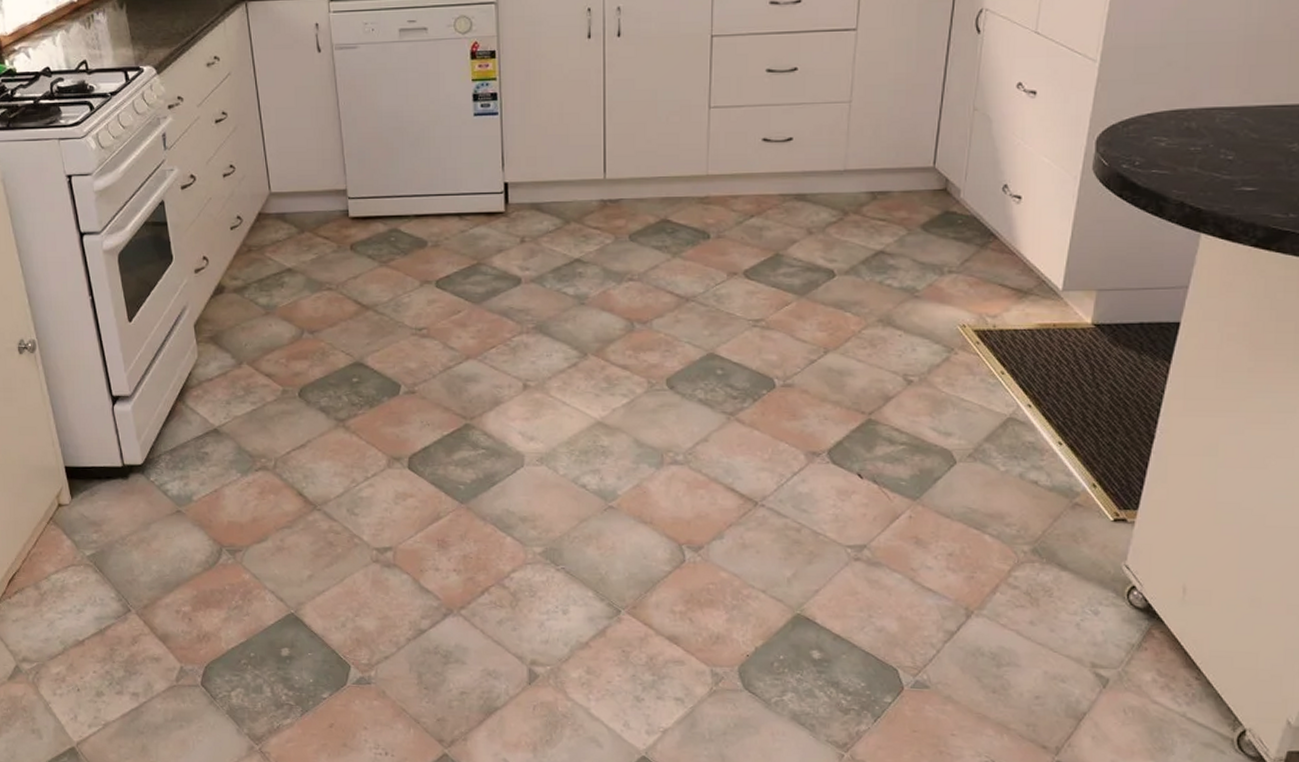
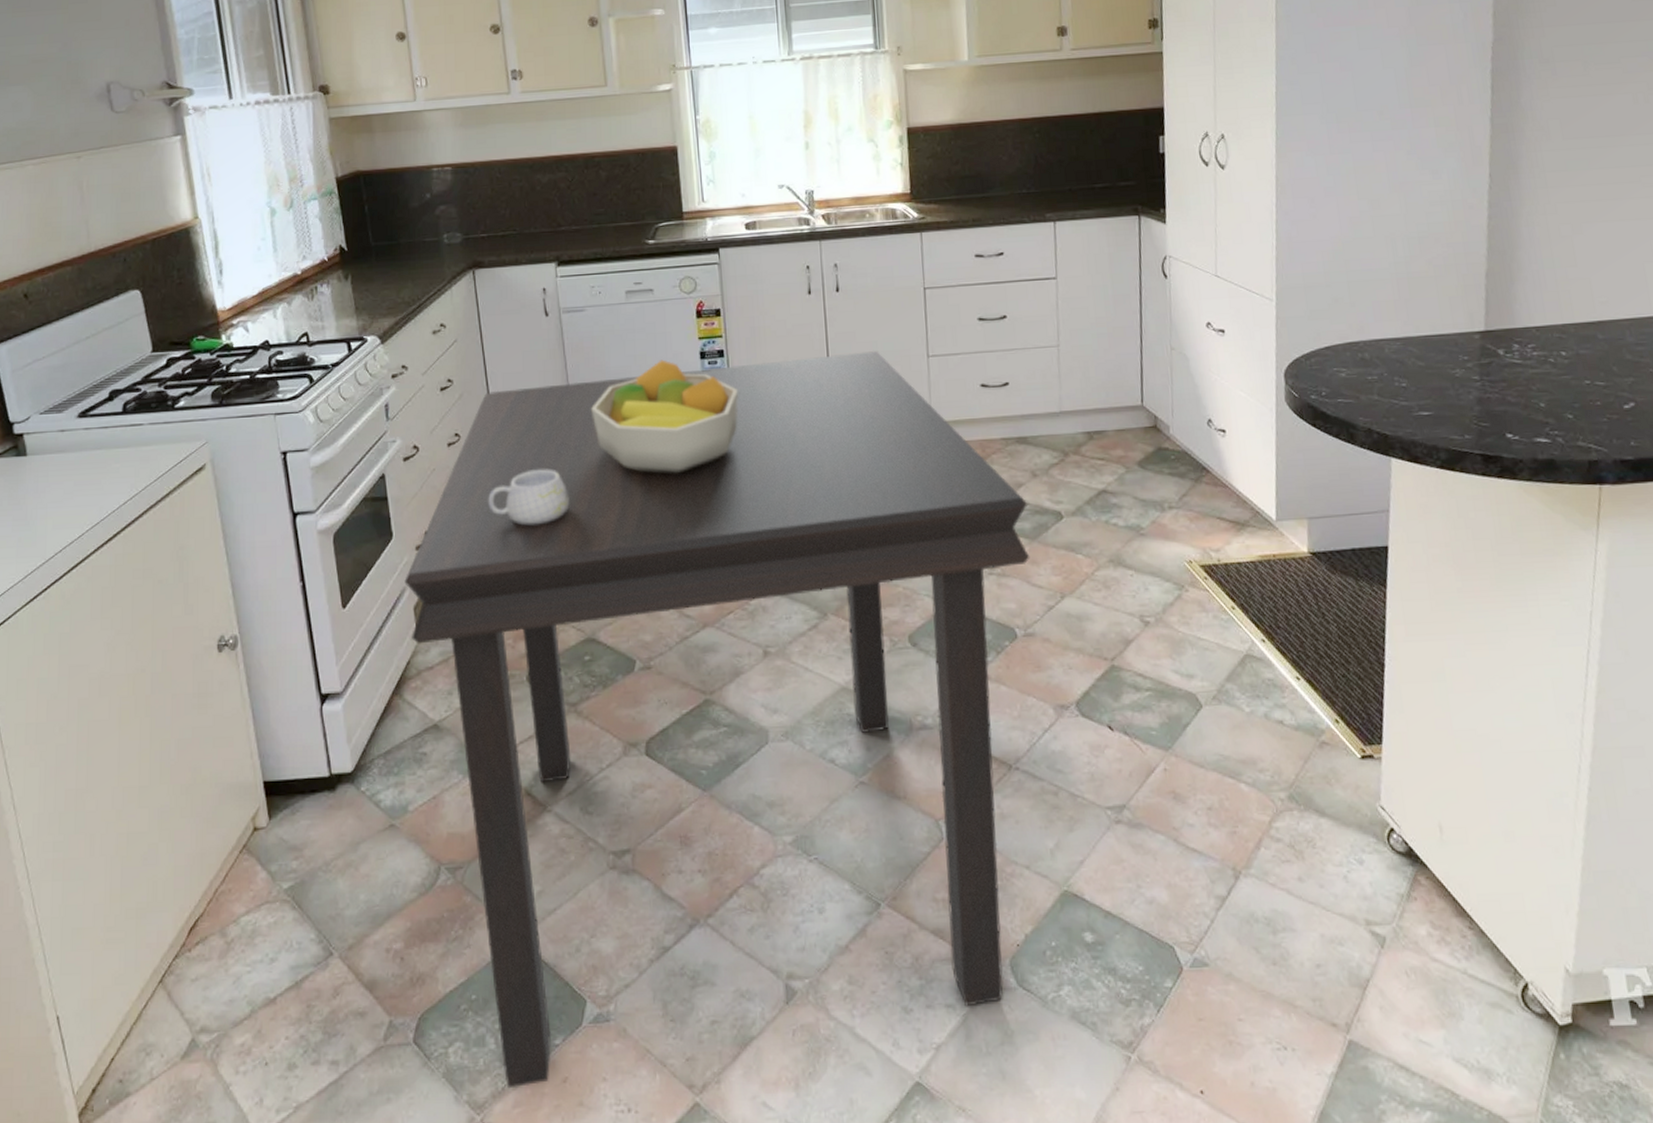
dining table: none [185,100,801,728] -> present [404,351,1030,1089]
mug: none [262,203,340,256] -> present [488,469,570,526]
fruit bowl: none [363,100,510,214] -> present [591,359,738,474]

